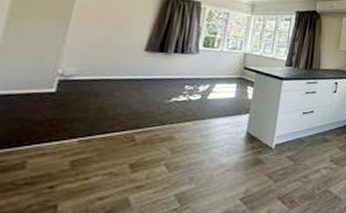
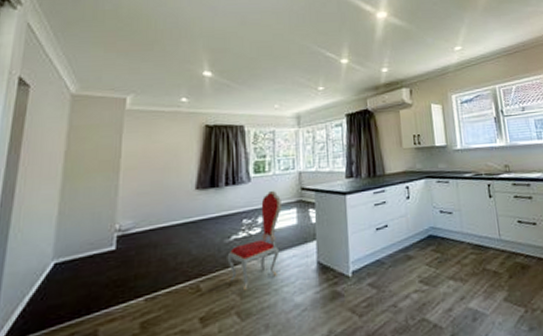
dining chair: none [163,64,224,146] -> present [227,190,281,290]

